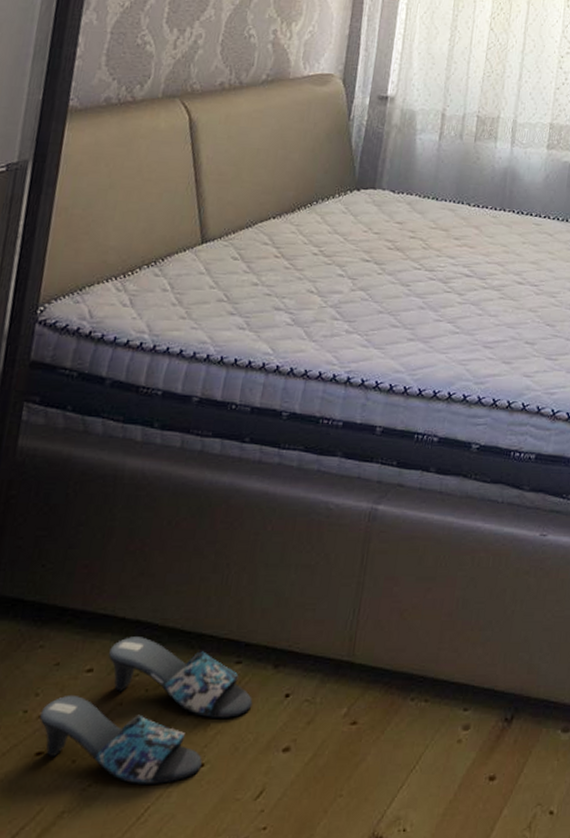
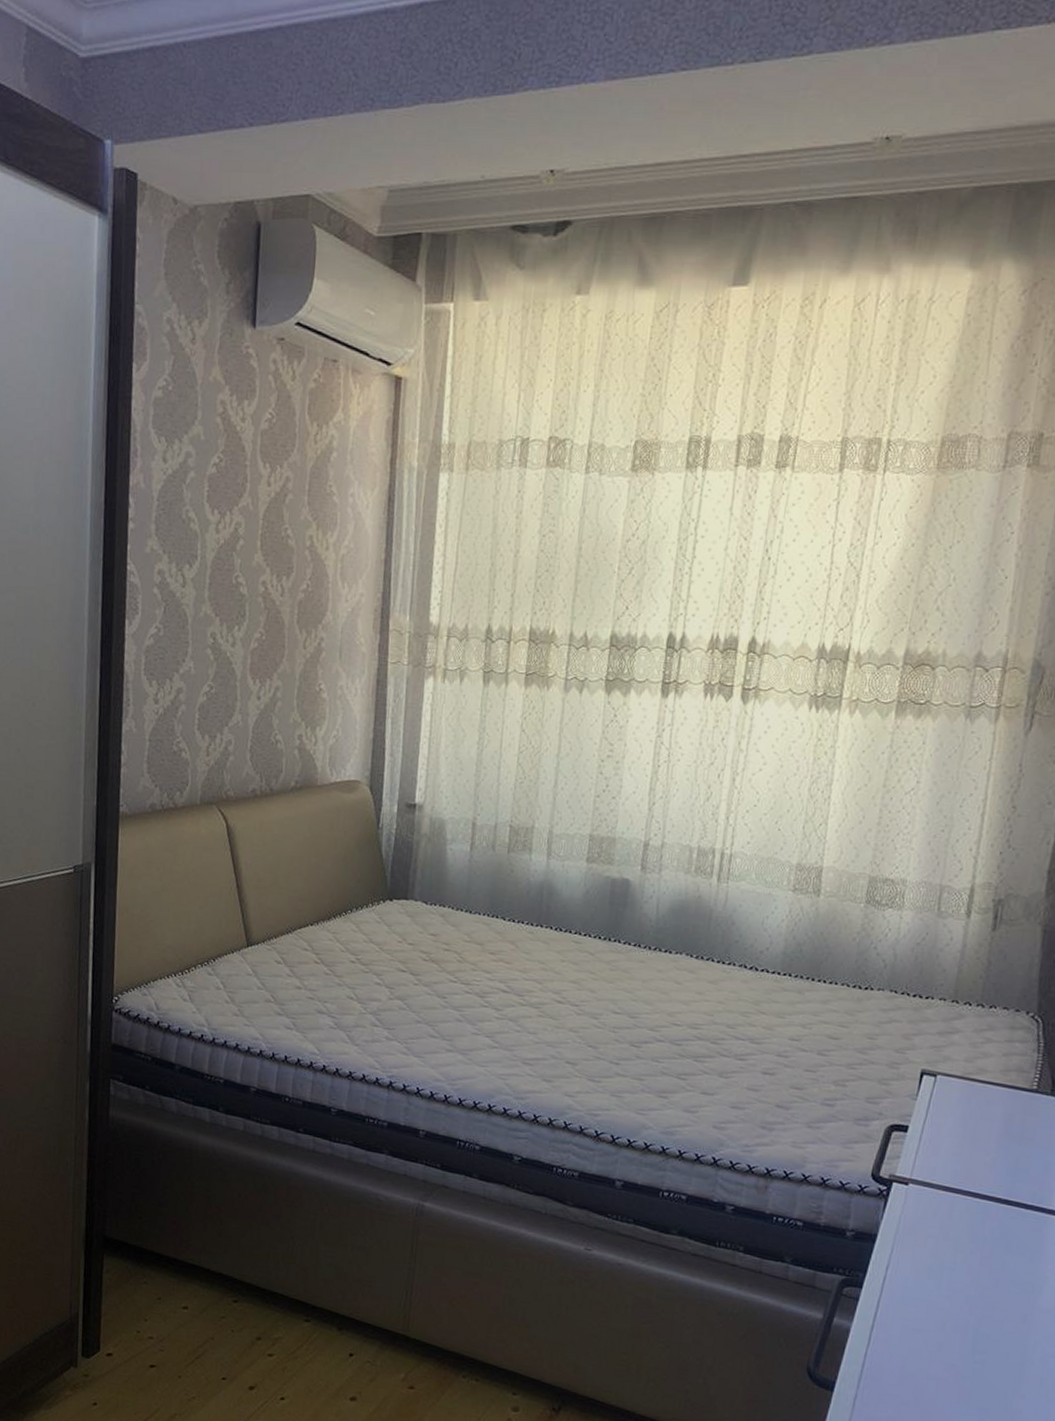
slippers: present [39,637,253,784] -> none [150,1285,322,1408]

